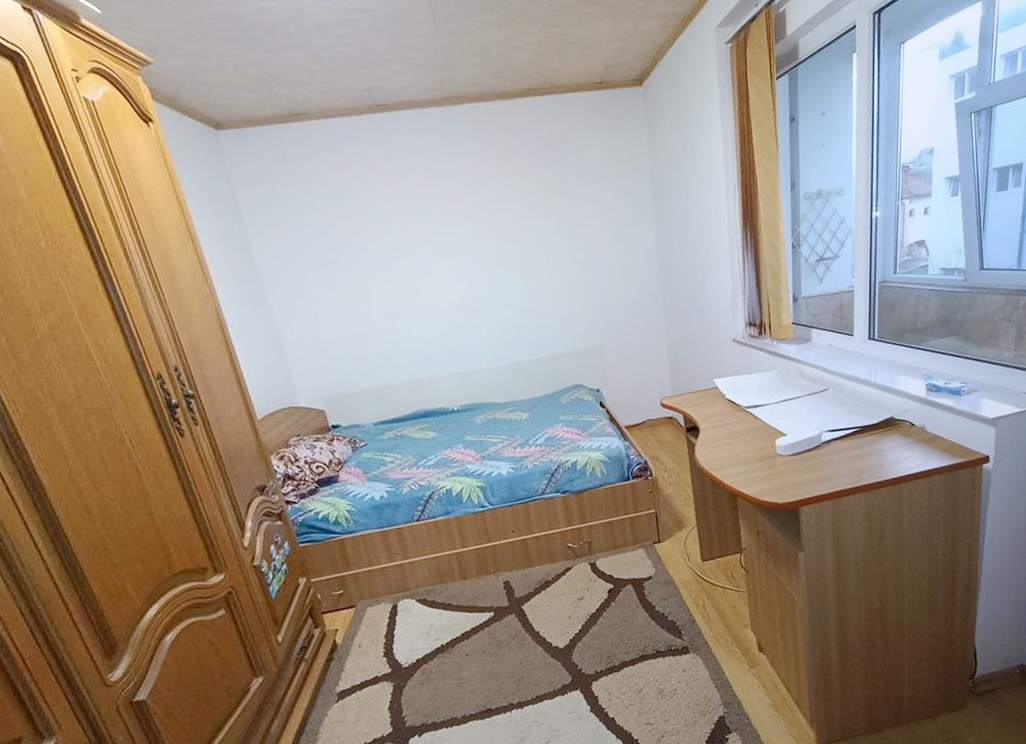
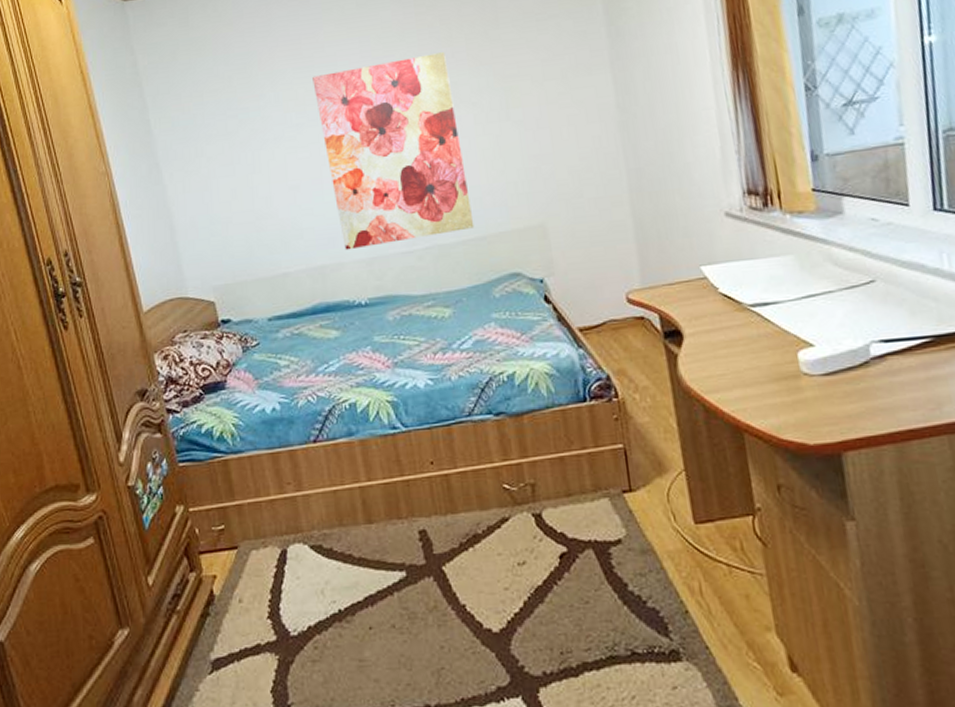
wall art: none [406,200,546,367] -> present [312,52,475,250]

